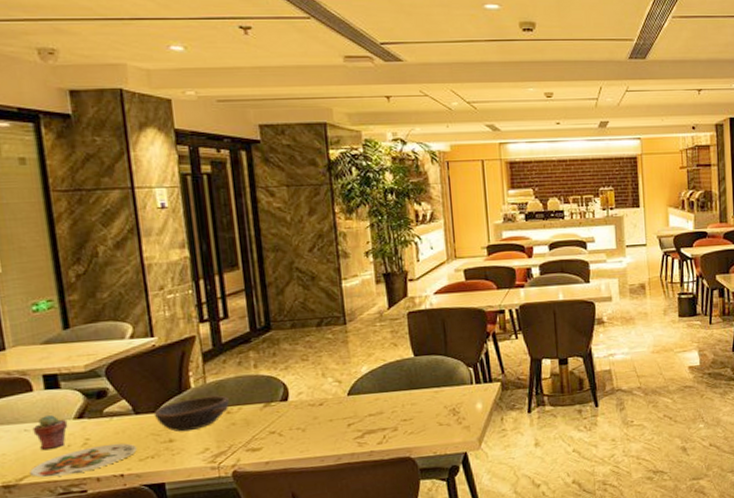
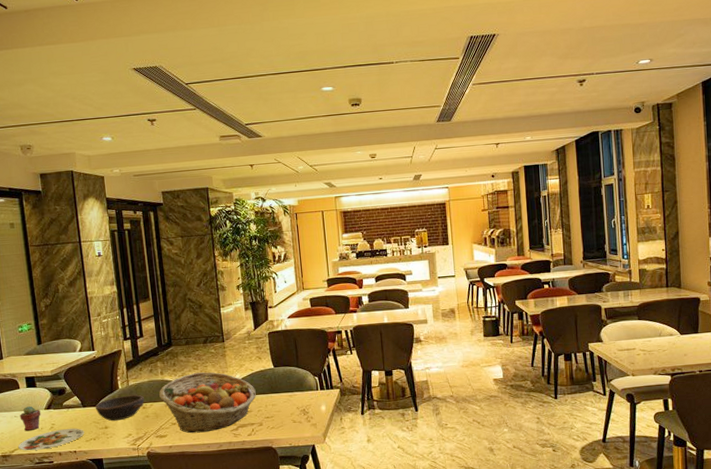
fruit basket: none [251,363,390,444] -> present [159,372,256,433]

